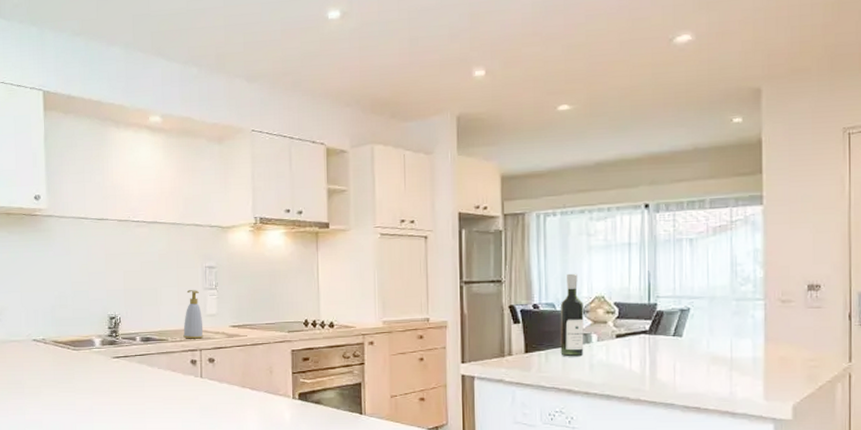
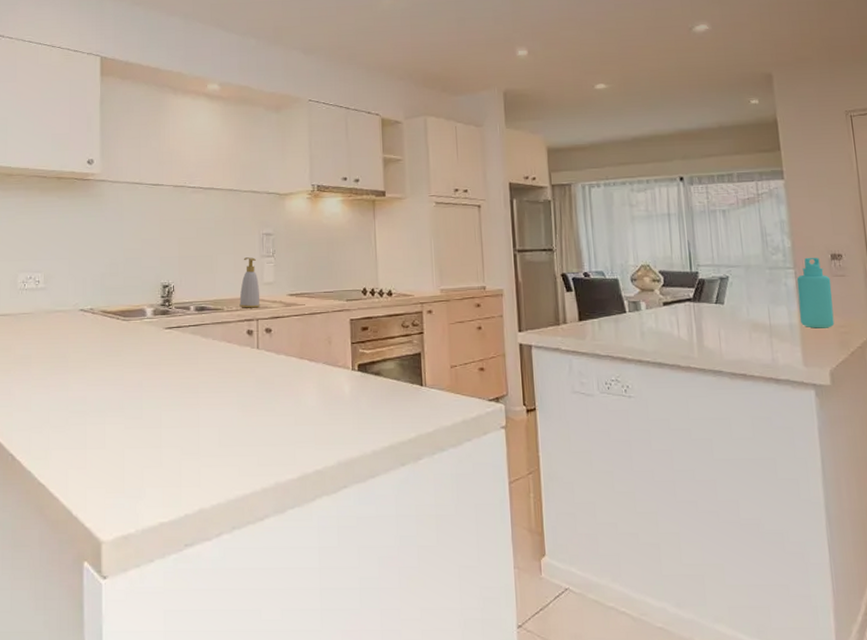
bottle: present [560,273,584,357] -> none [609,242,635,325]
water bottle: none [765,288,805,362] -> present [796,257,835,328]

